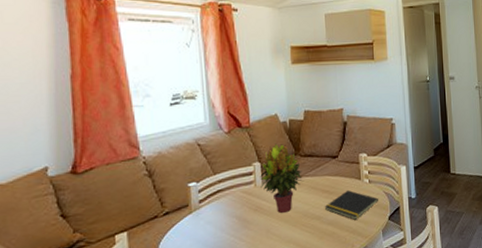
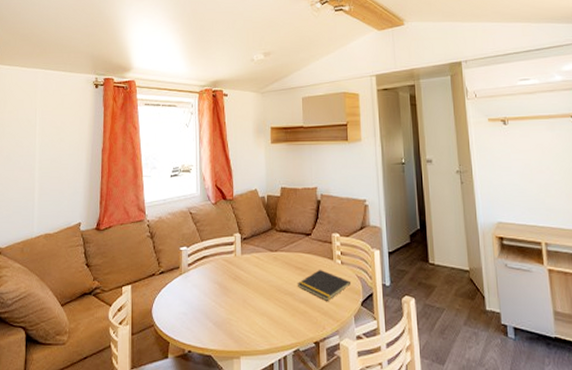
potted plant: present [260,143,303,213] -> none [240,217,278,284]

